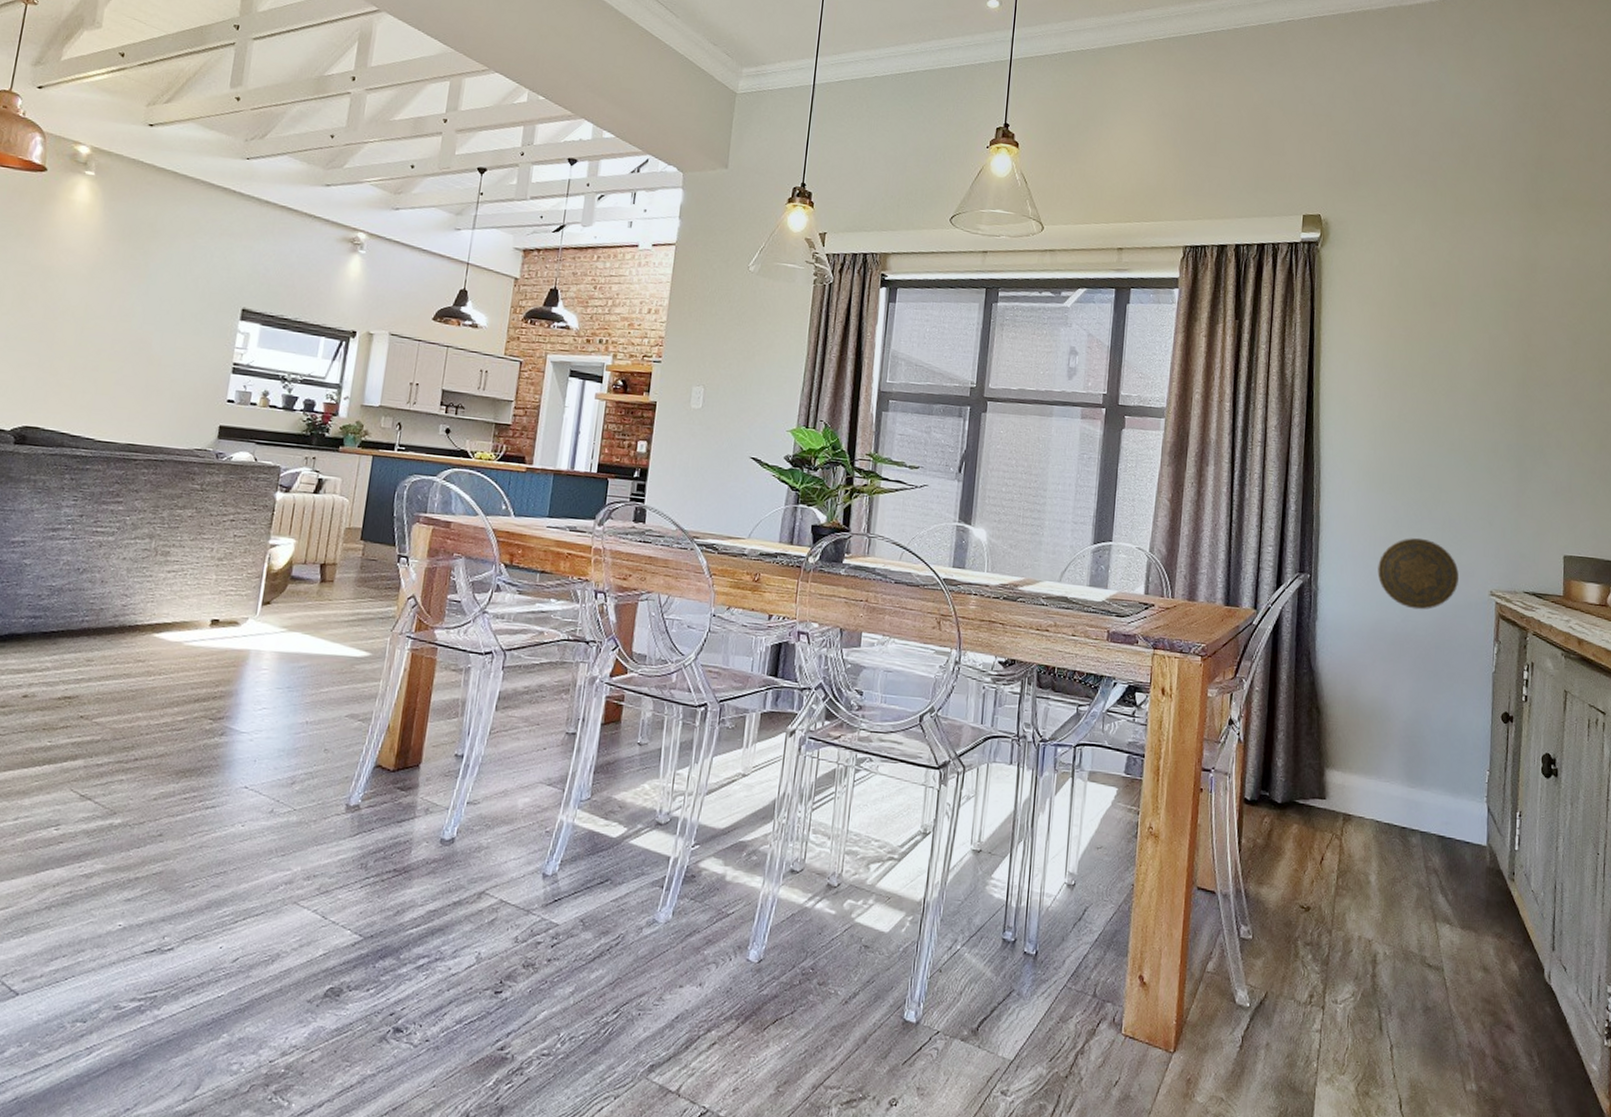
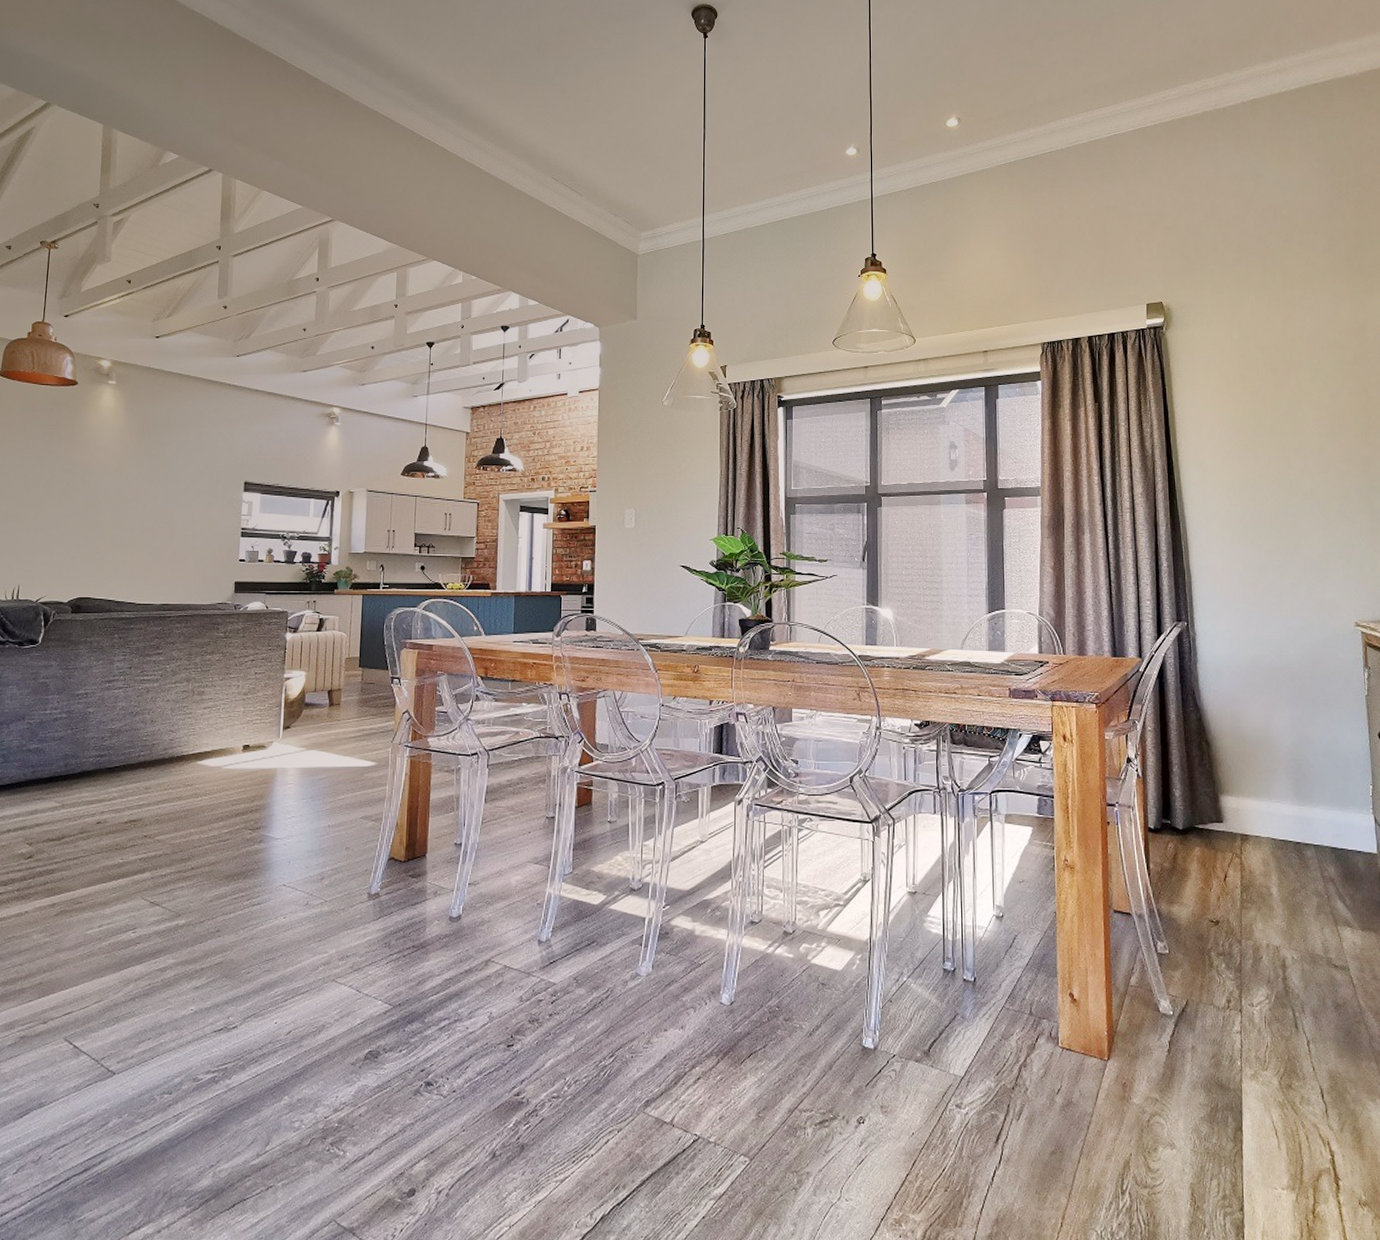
decorative plate: present [1377,537,1459,610] -> none [1248,580,1325,645]

